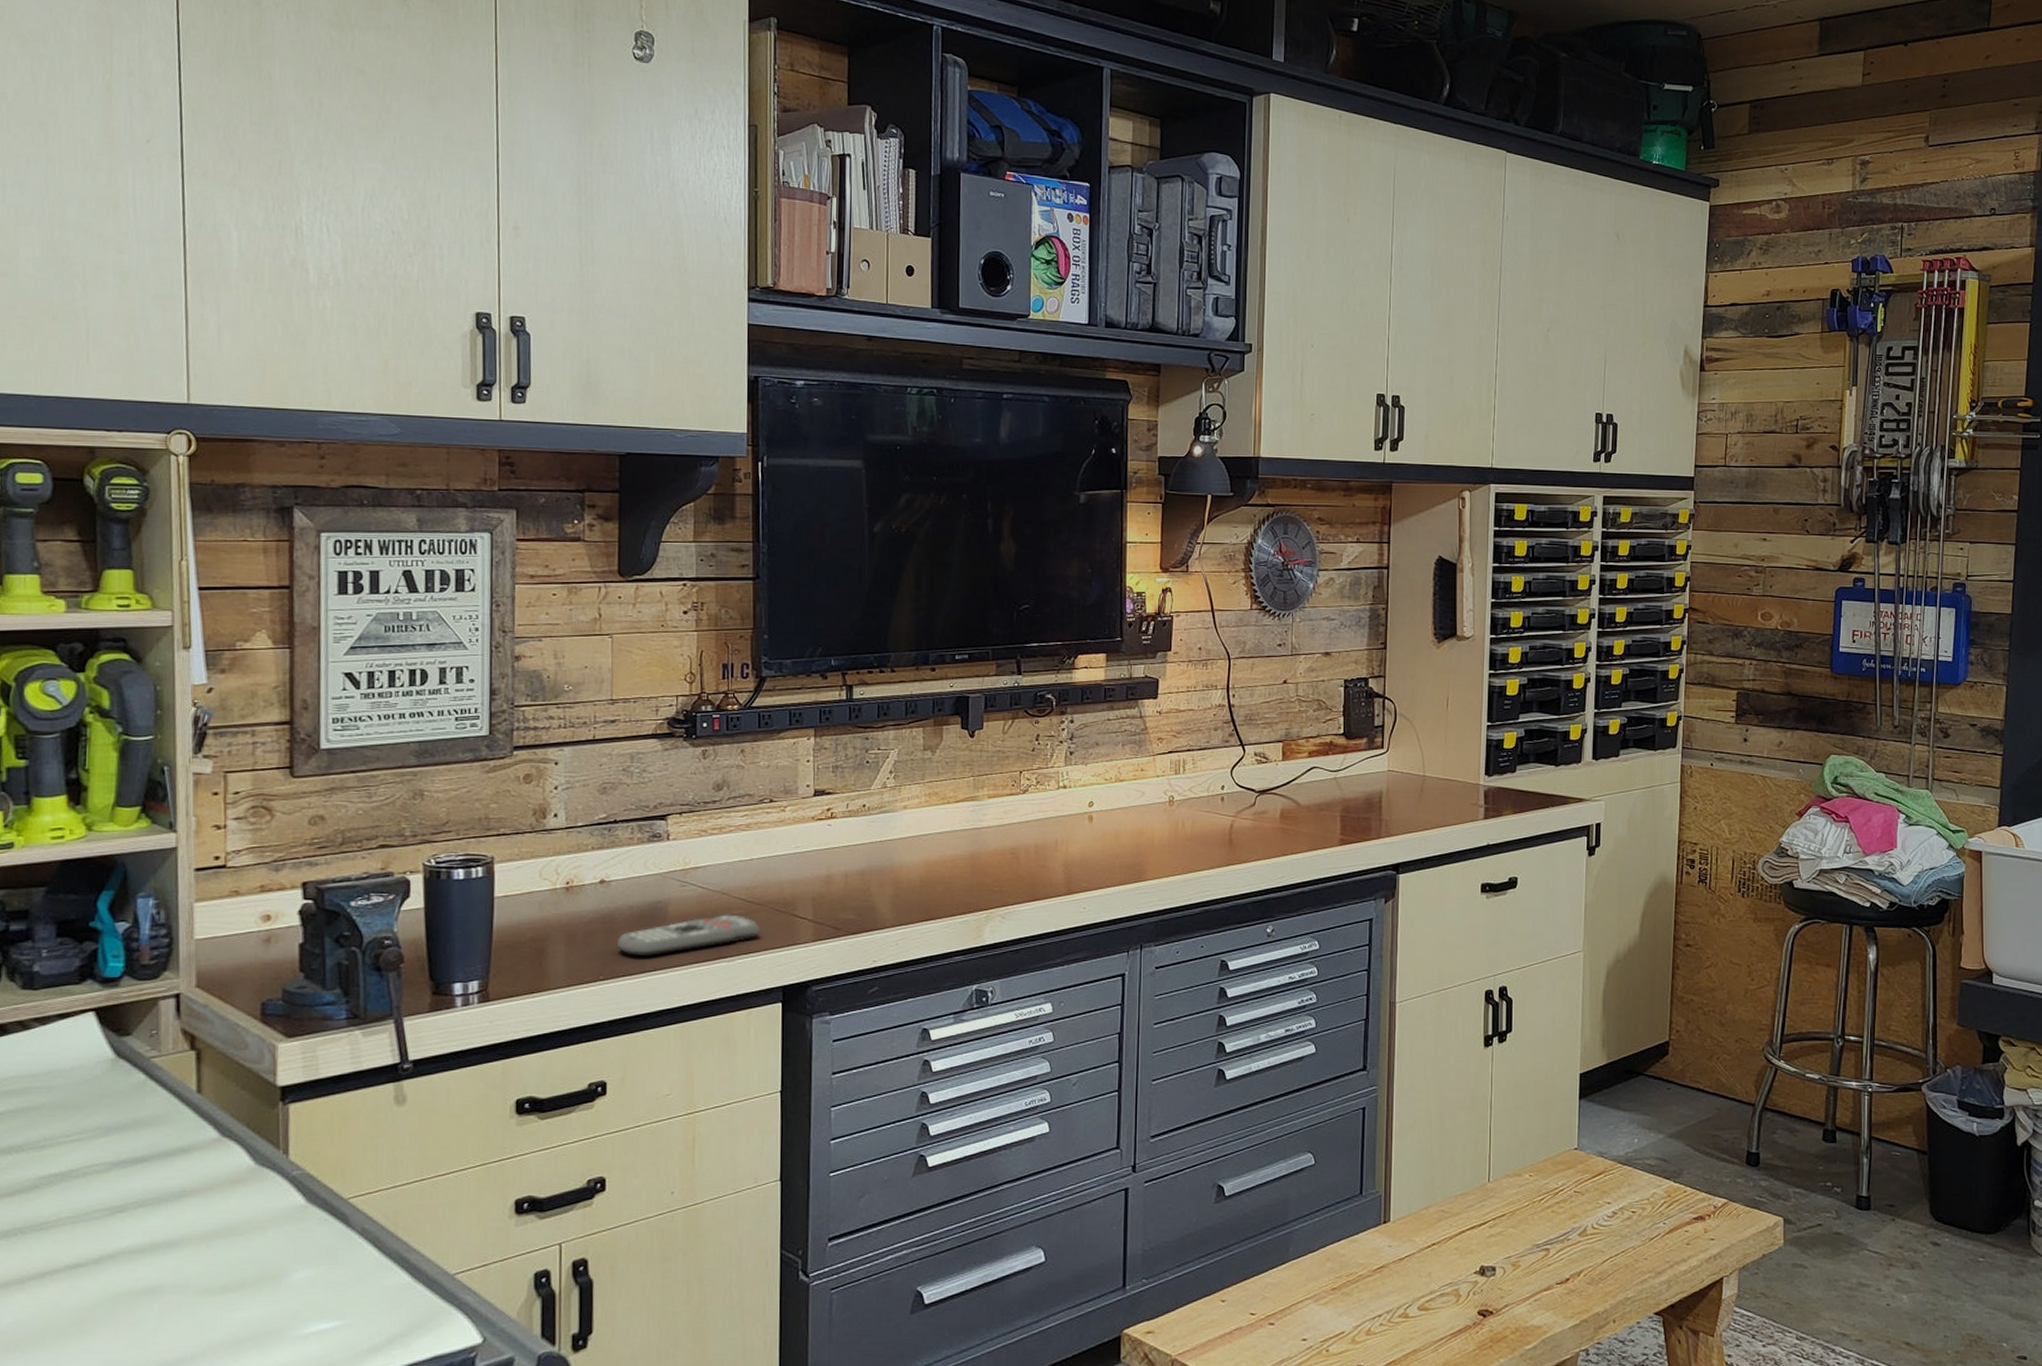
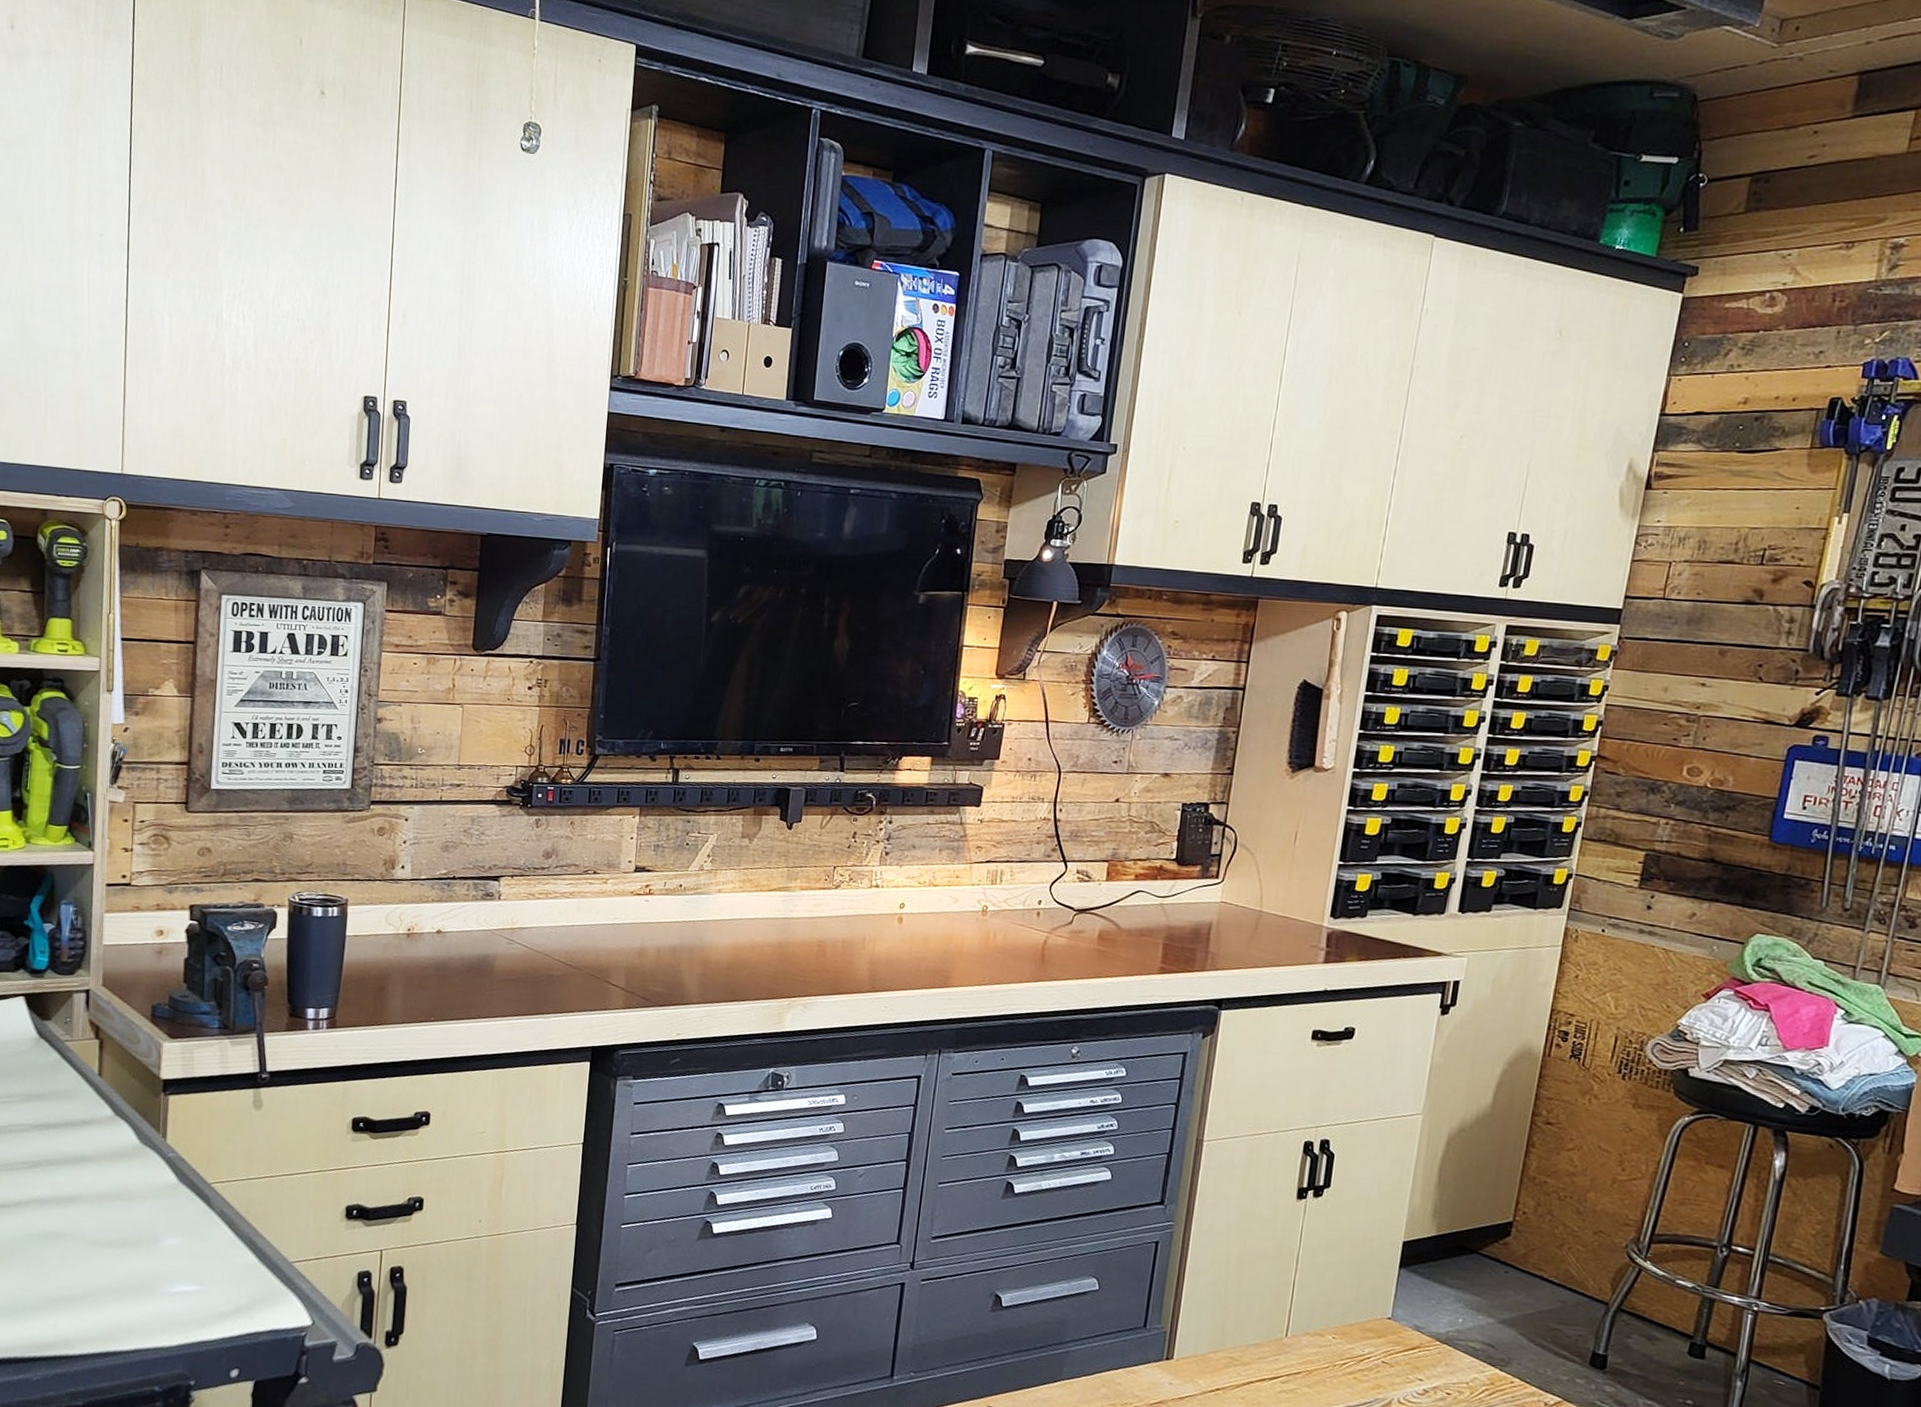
remote control: present [618,914,760,956] -> none [448,973,576,1005]

